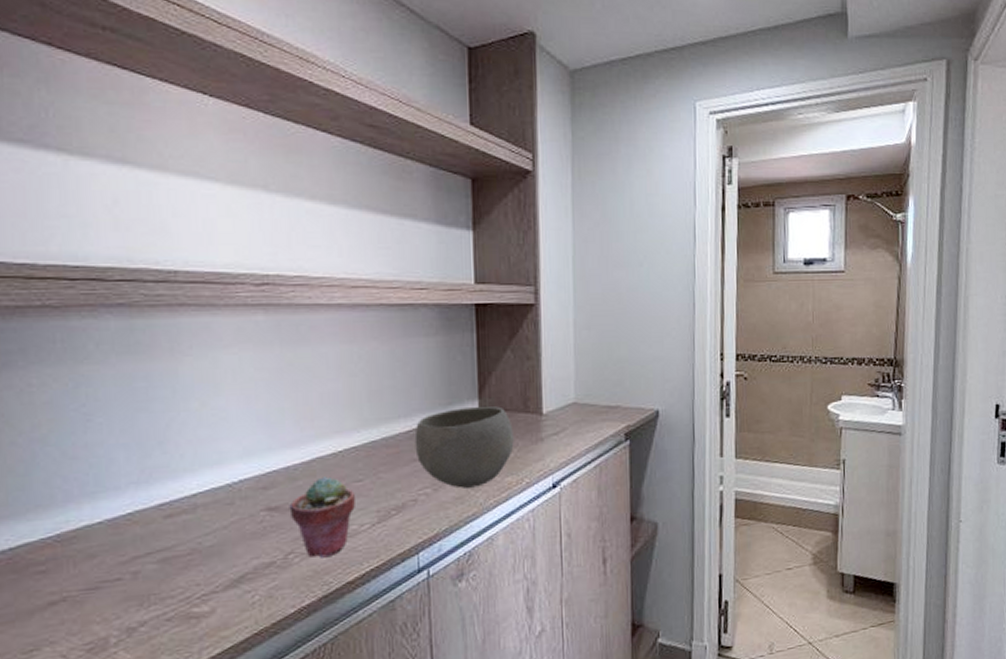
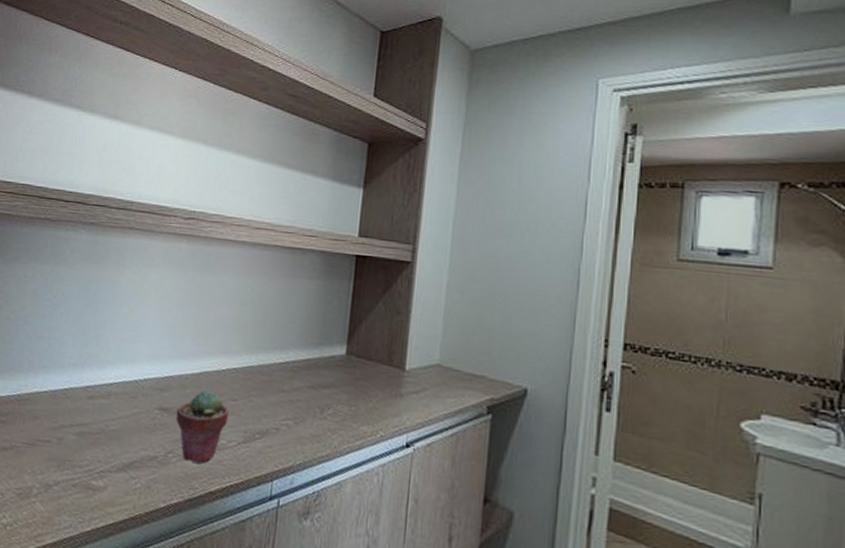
bowl: present [414,406,514,488] -> none [284,349,375,430]

